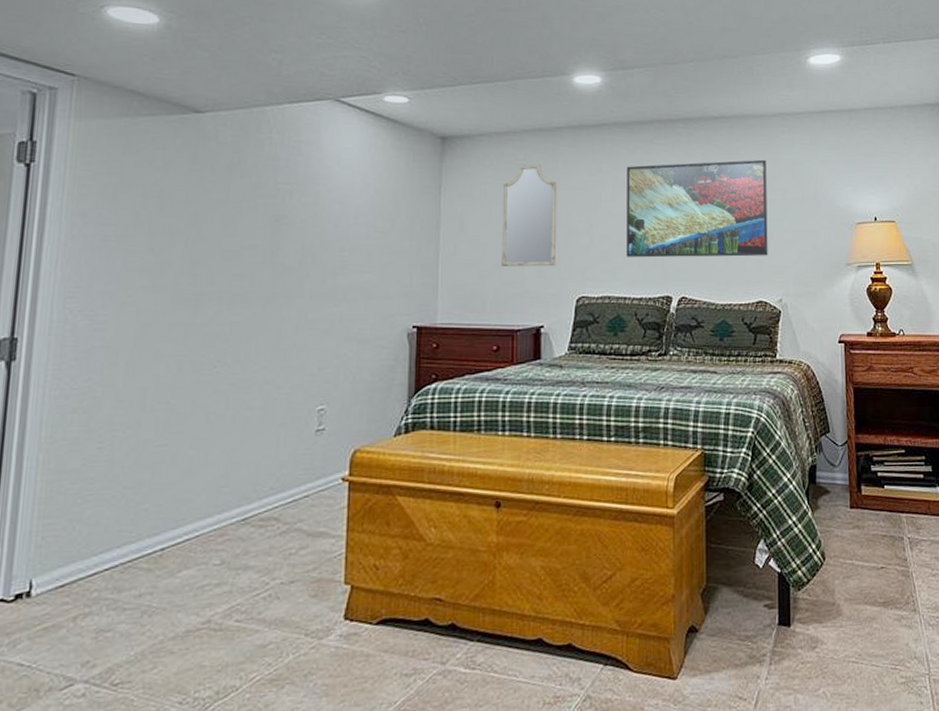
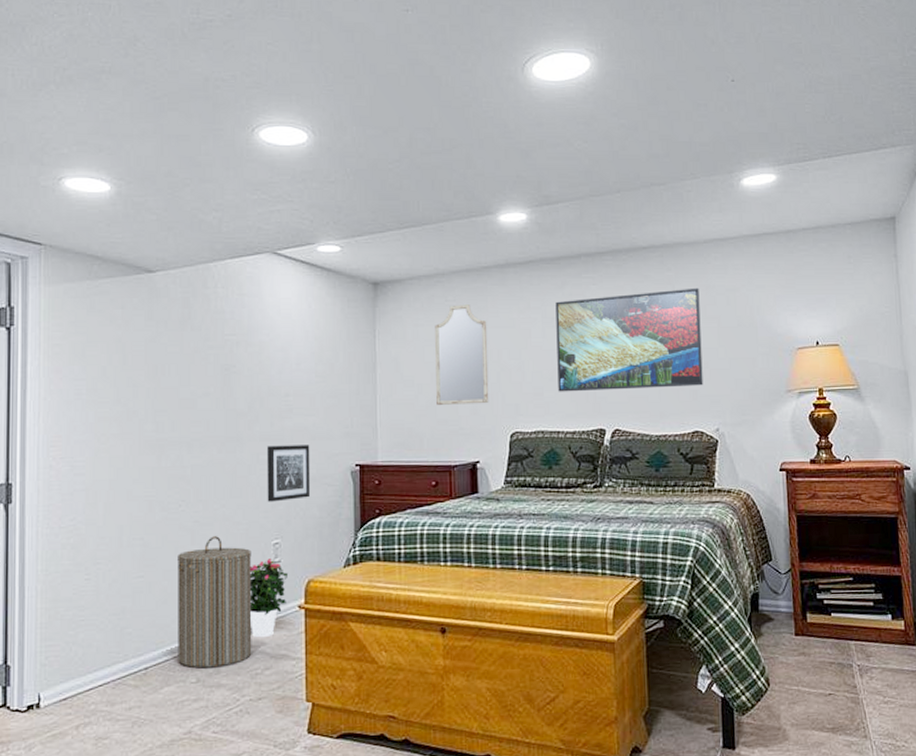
laundry hamper: none [200,401,293,549] -> present [178,536,252,669]
potted flower: none [287,426,332,514] -> present [250,559,287,638]
wall art: none [313,303,365,364] -> present [266,445,311,502]

